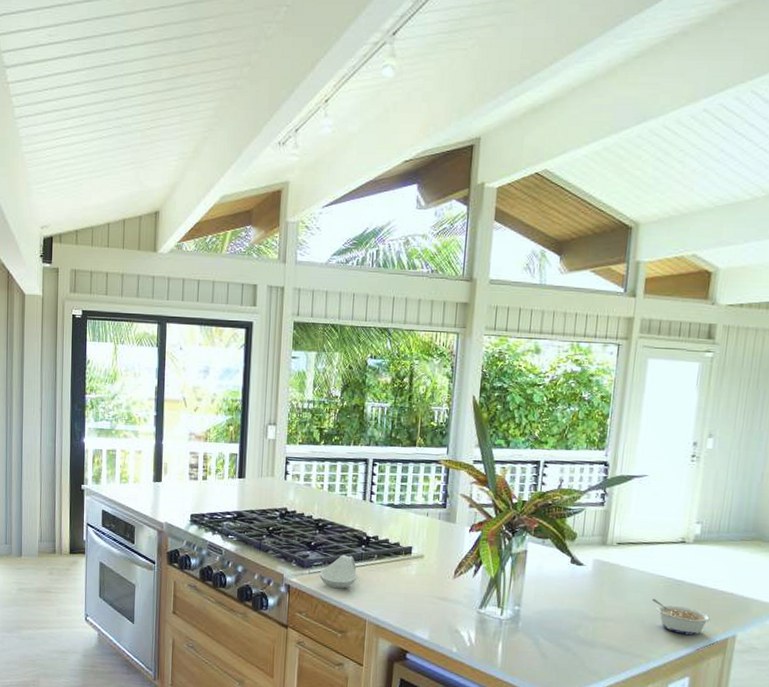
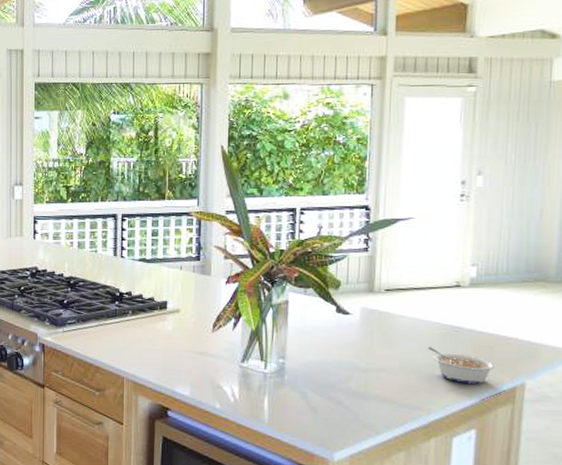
spoon rest: present [319,554,357,589] -> none [73,311,111,347]

